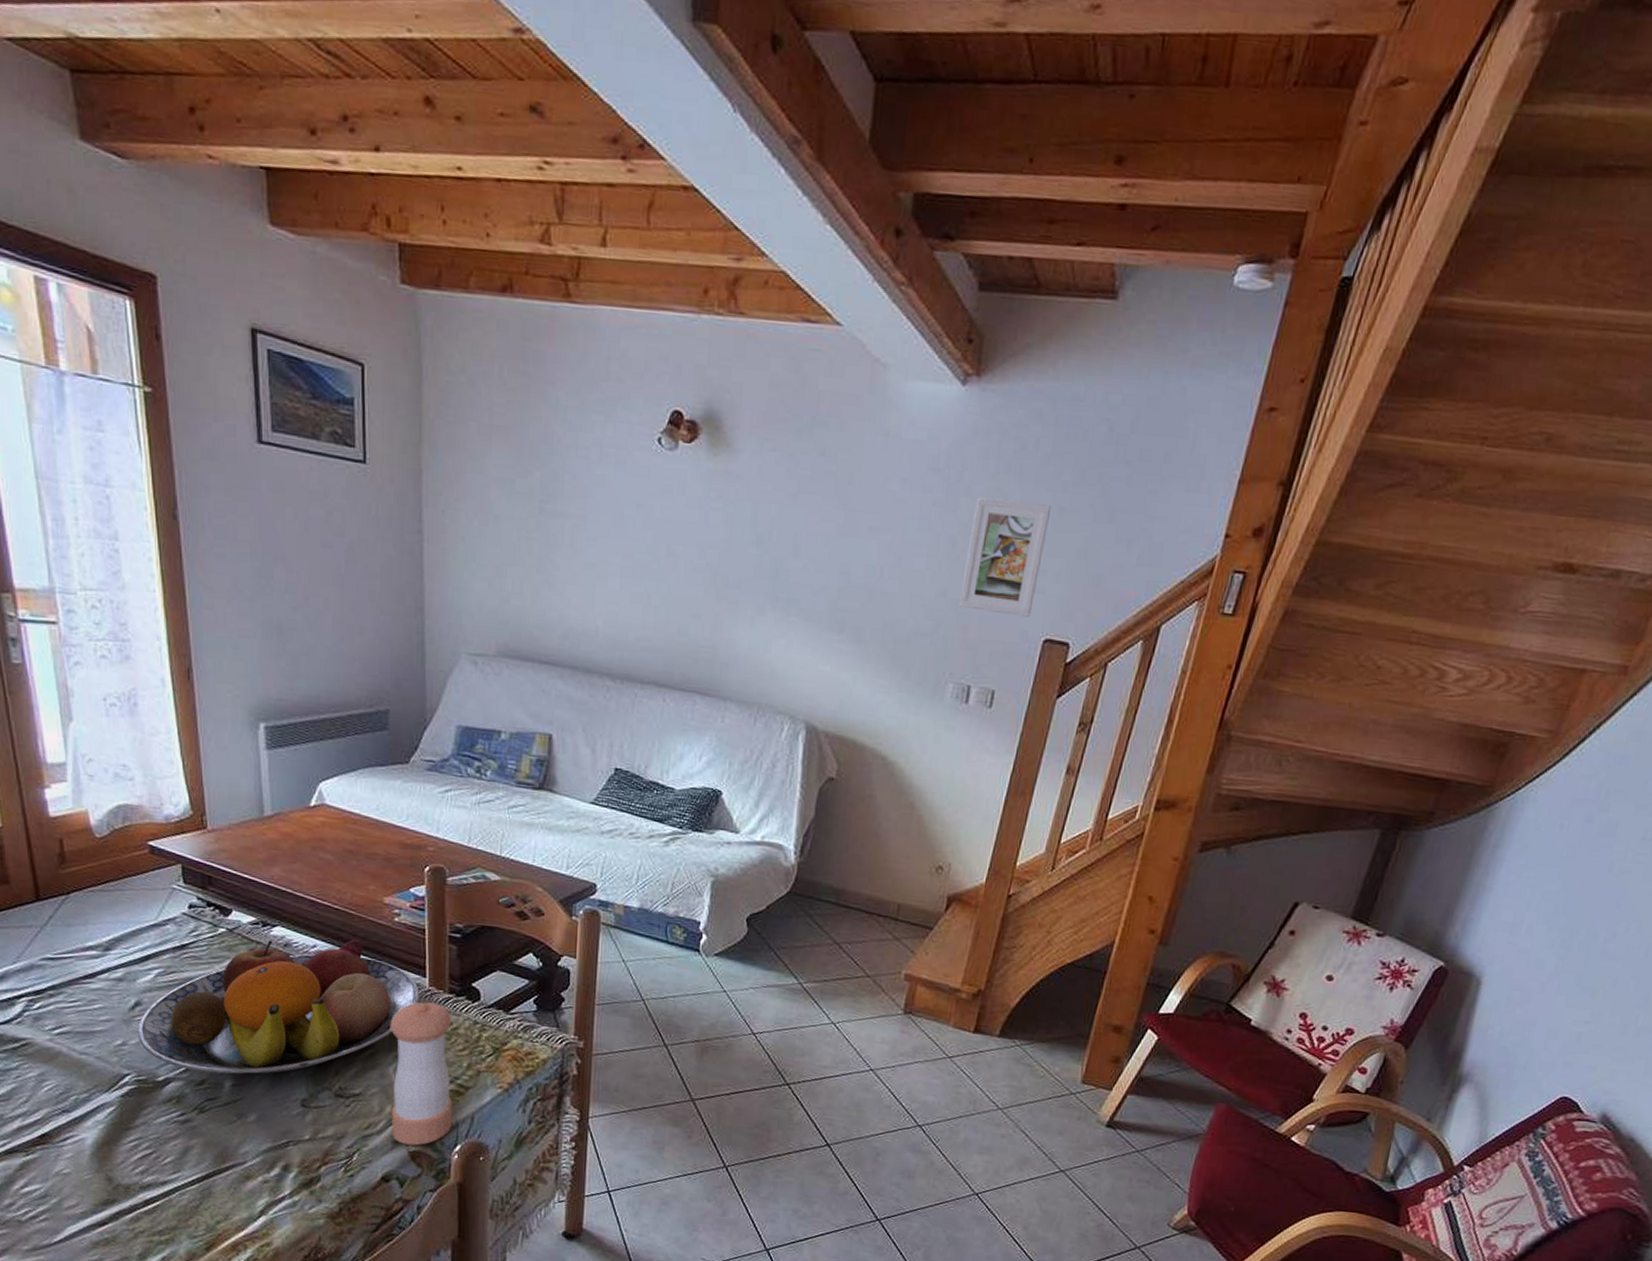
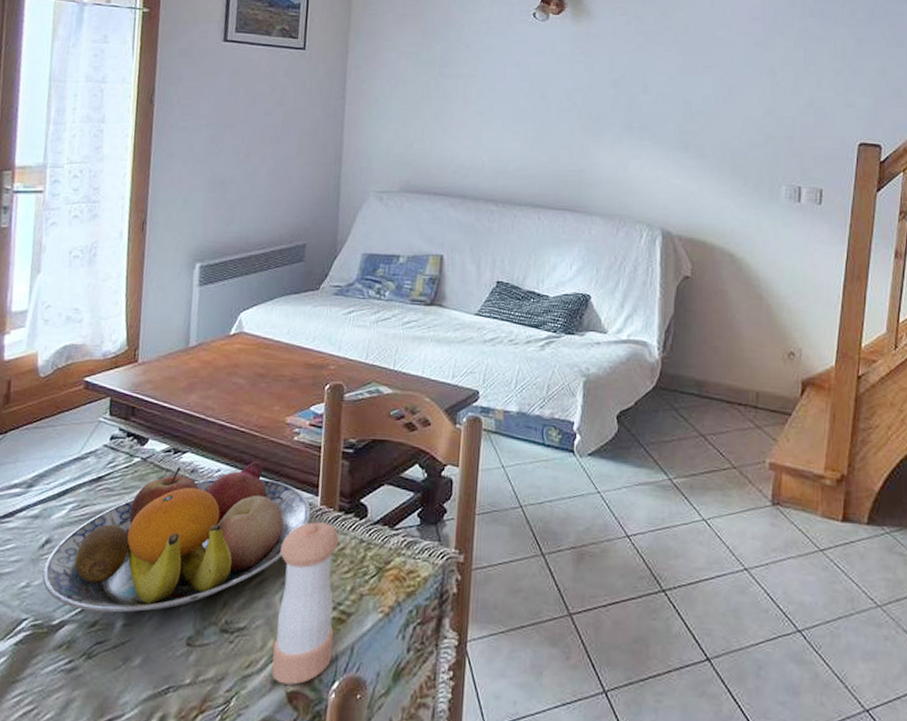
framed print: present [958,497,1052,617] -> none [783,36,851,126]

